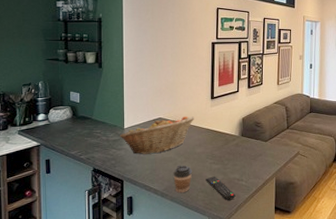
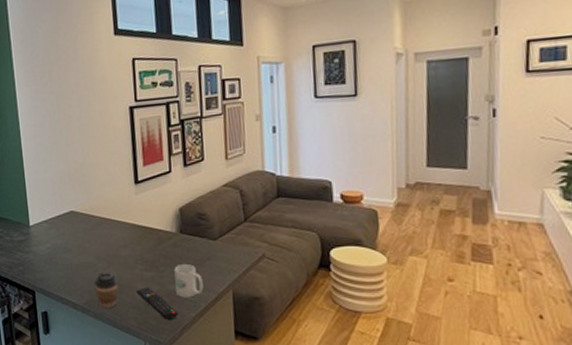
fruit basket: present [120,116,195,154] -> none [25,207,116,259]
mug: none [235,159,255,184] -> present [174,264,204,298]

